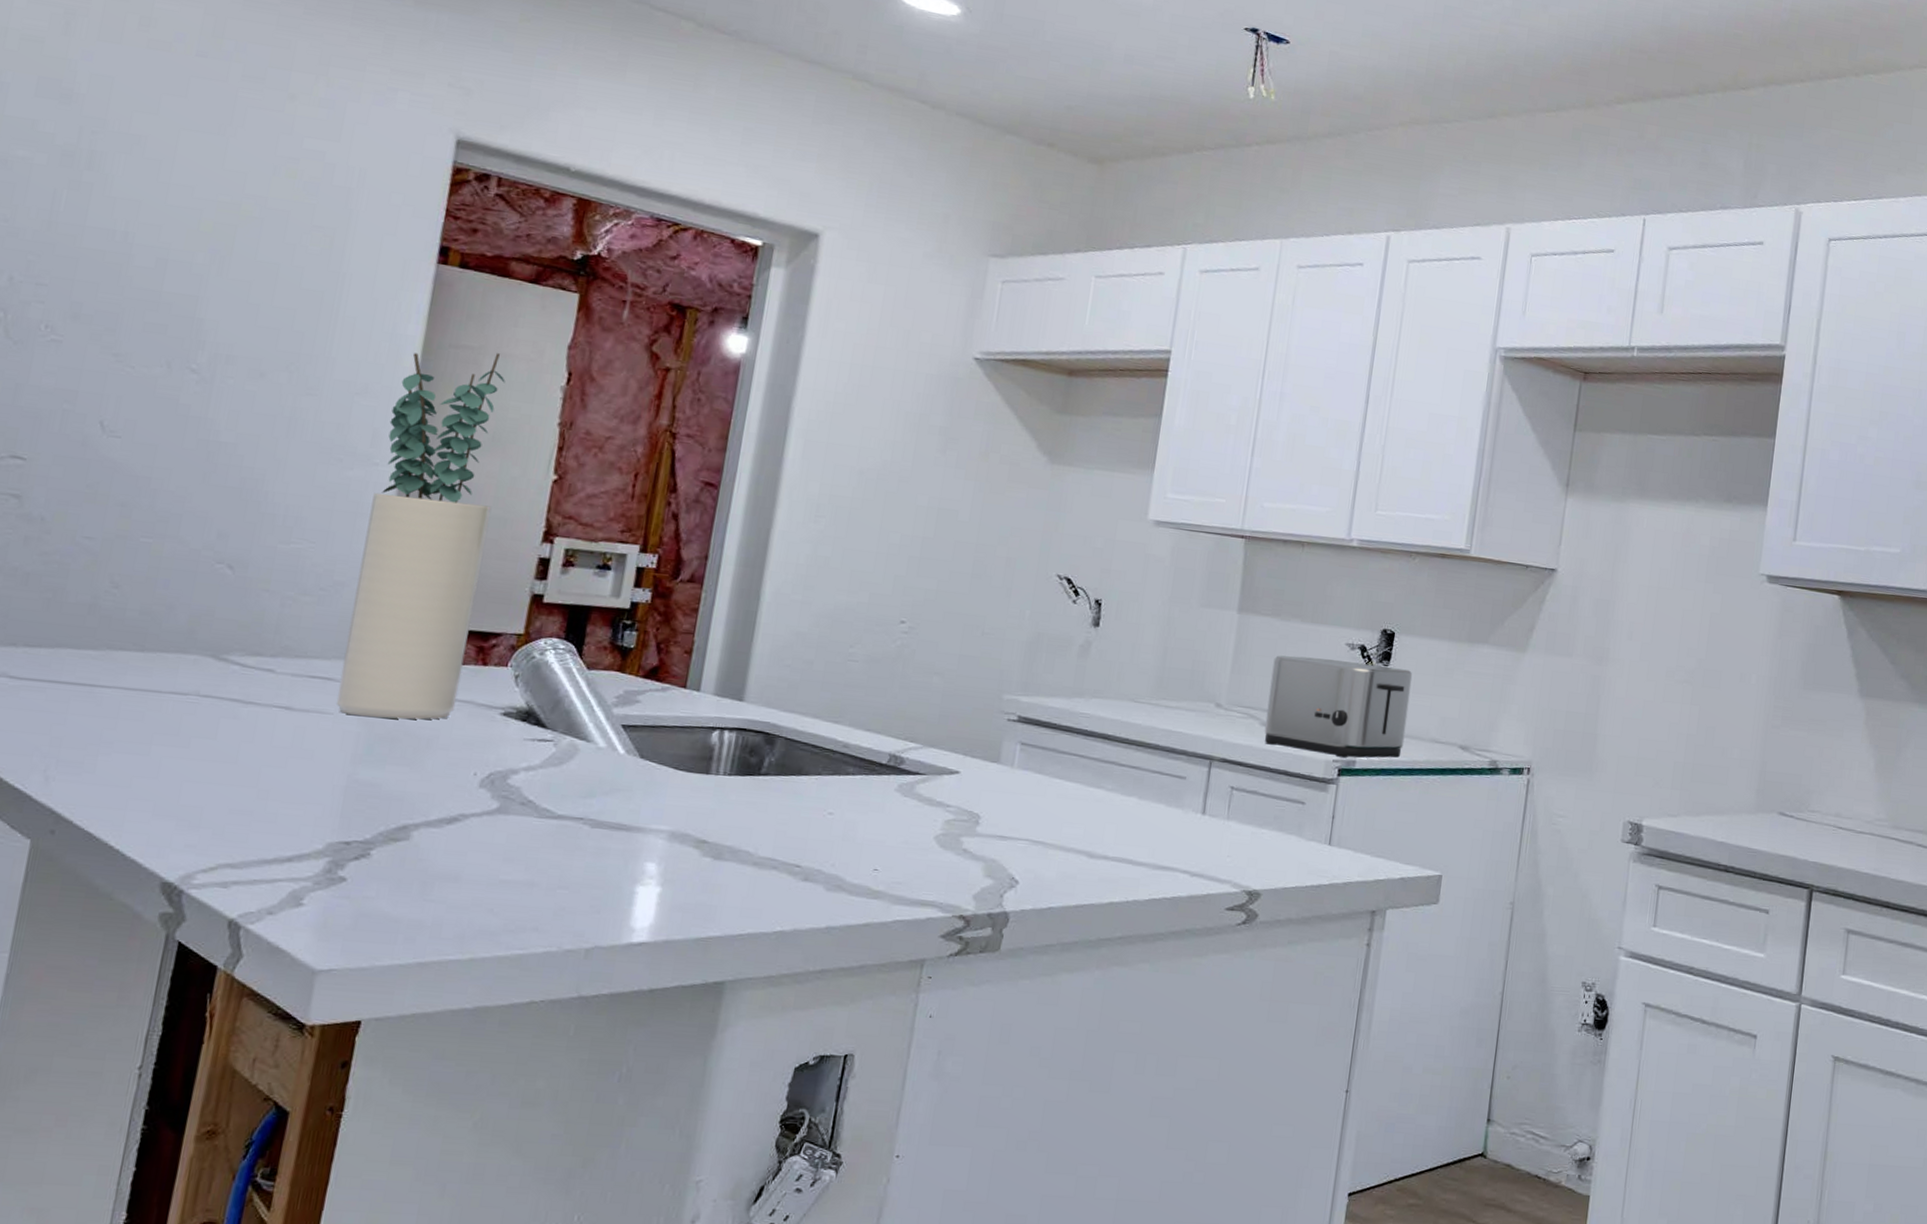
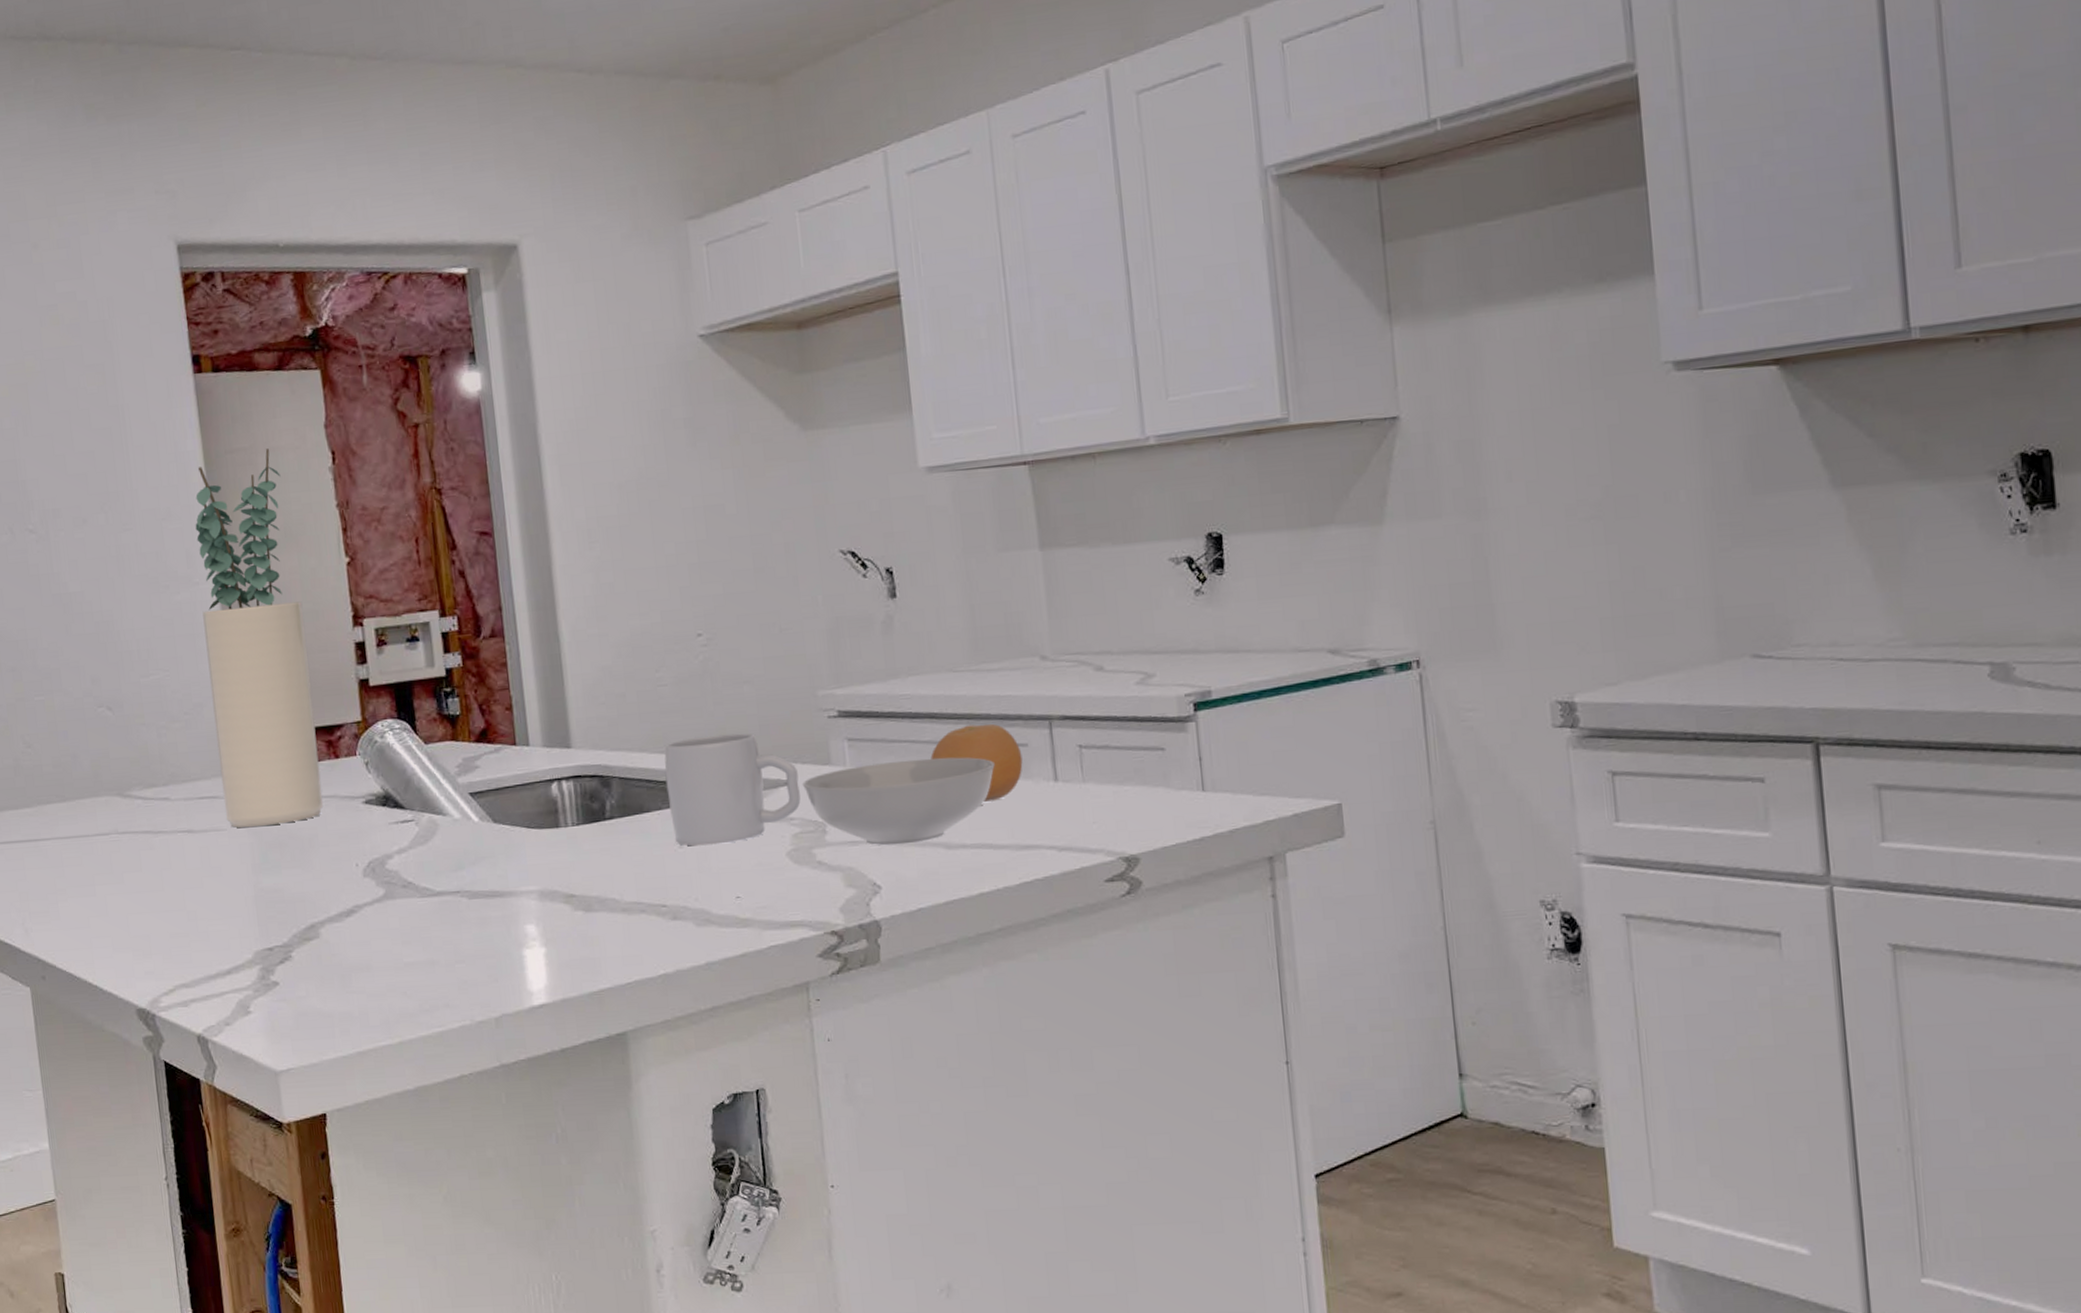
mug: none [826,714,966,818] -> present [664,732,801,846]
bowl: none [966,769,1152,848] -> present [802,757,995,846]
fruit: none [1094,751,1179,822] -> present [930,724,1023,802]
toaster: present [1264,655,1413,759] -> none [1092,574,1262,692]

